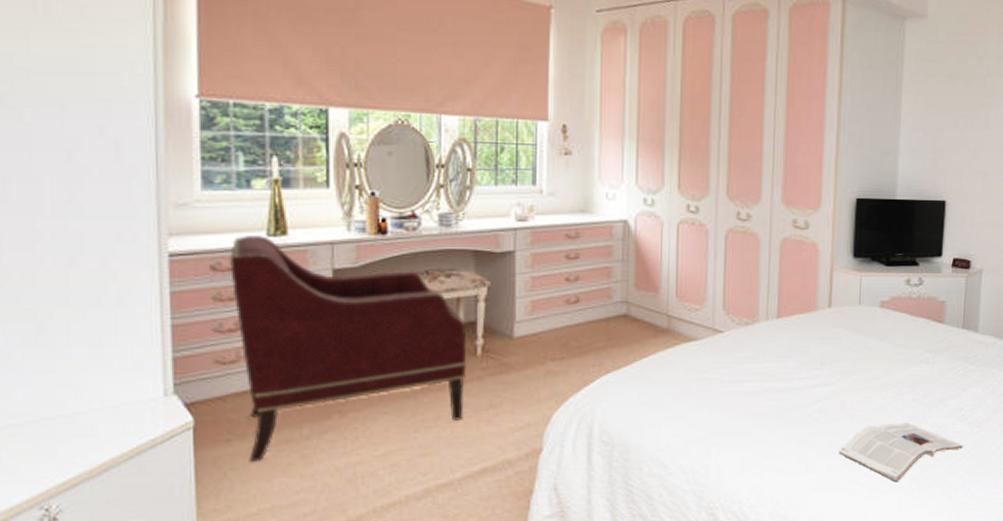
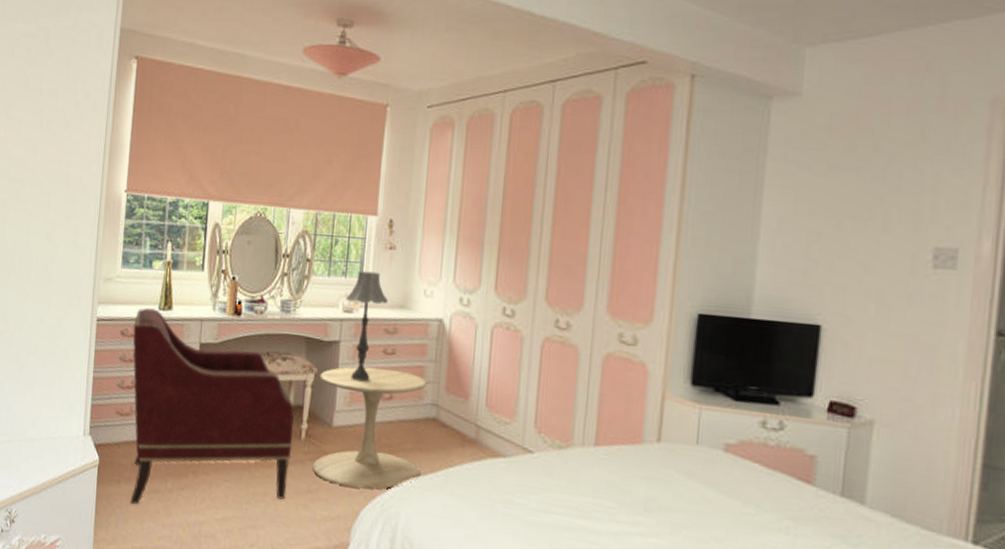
side table: none [493,273,615,394] -> present [312,367,427,490]
table lamp: none [519,178,567,289] -> present [346,271,388,381]

